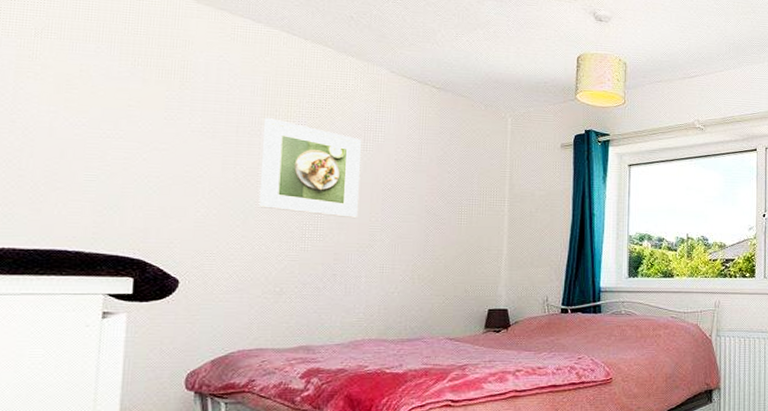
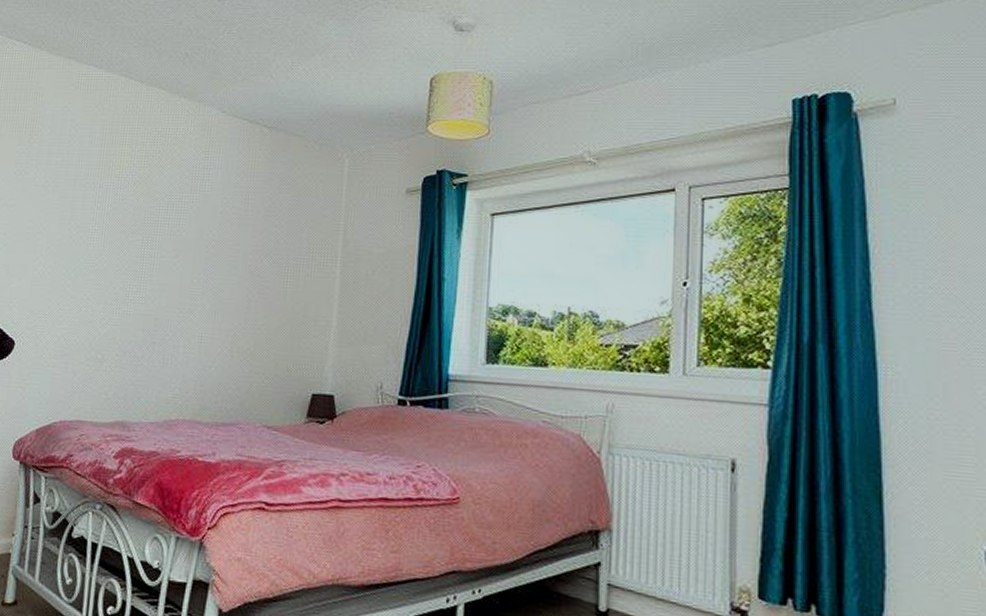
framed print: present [258,118,362,219] -> none [88,169,189,280]

